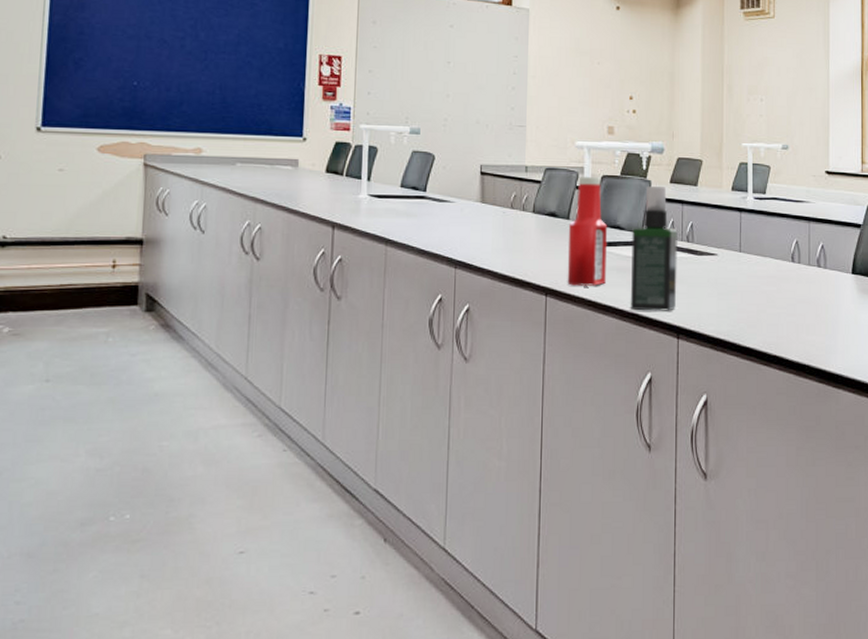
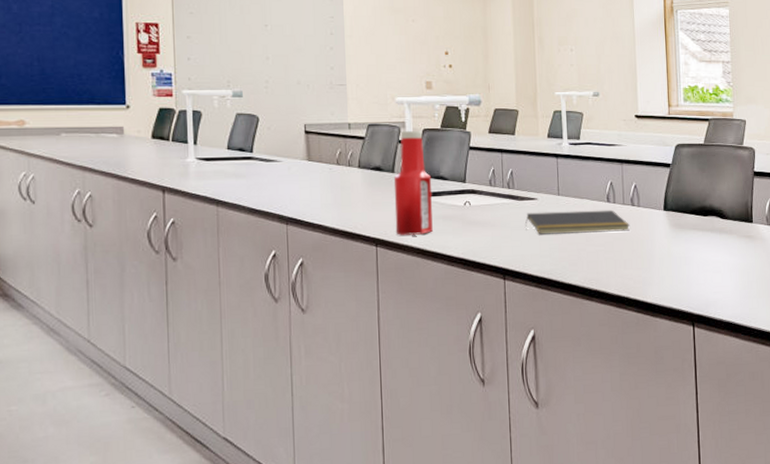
spray bottle: present [630,186,679,311] -> none [454,137,501,256]
notepad: none [703,268,815,294] -> present [525,209,631,235]

